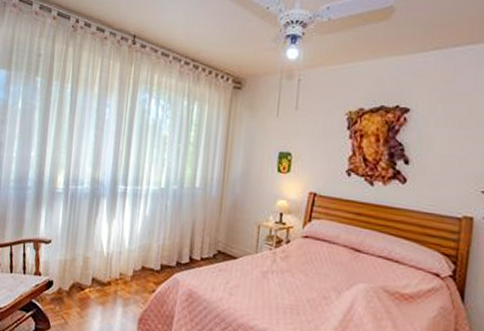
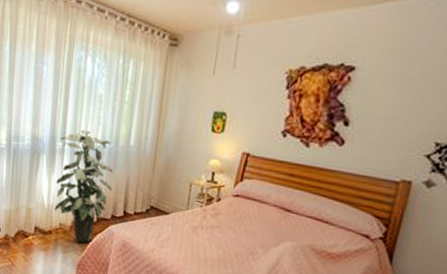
indoor plant: none [114,172,178,295] -> present [54,130,113,243]

